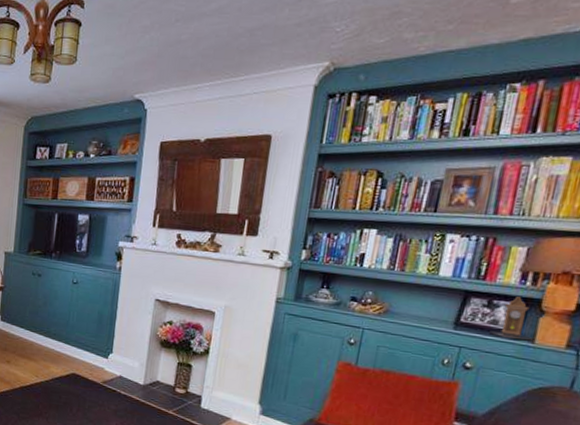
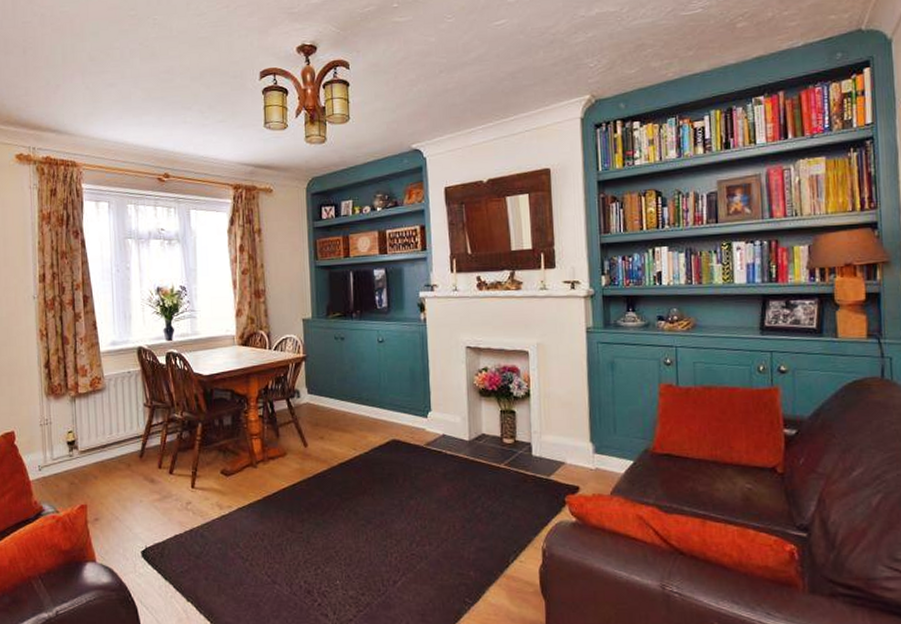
clock: present [488,297,533,341] -> none [793,294,835,336]

